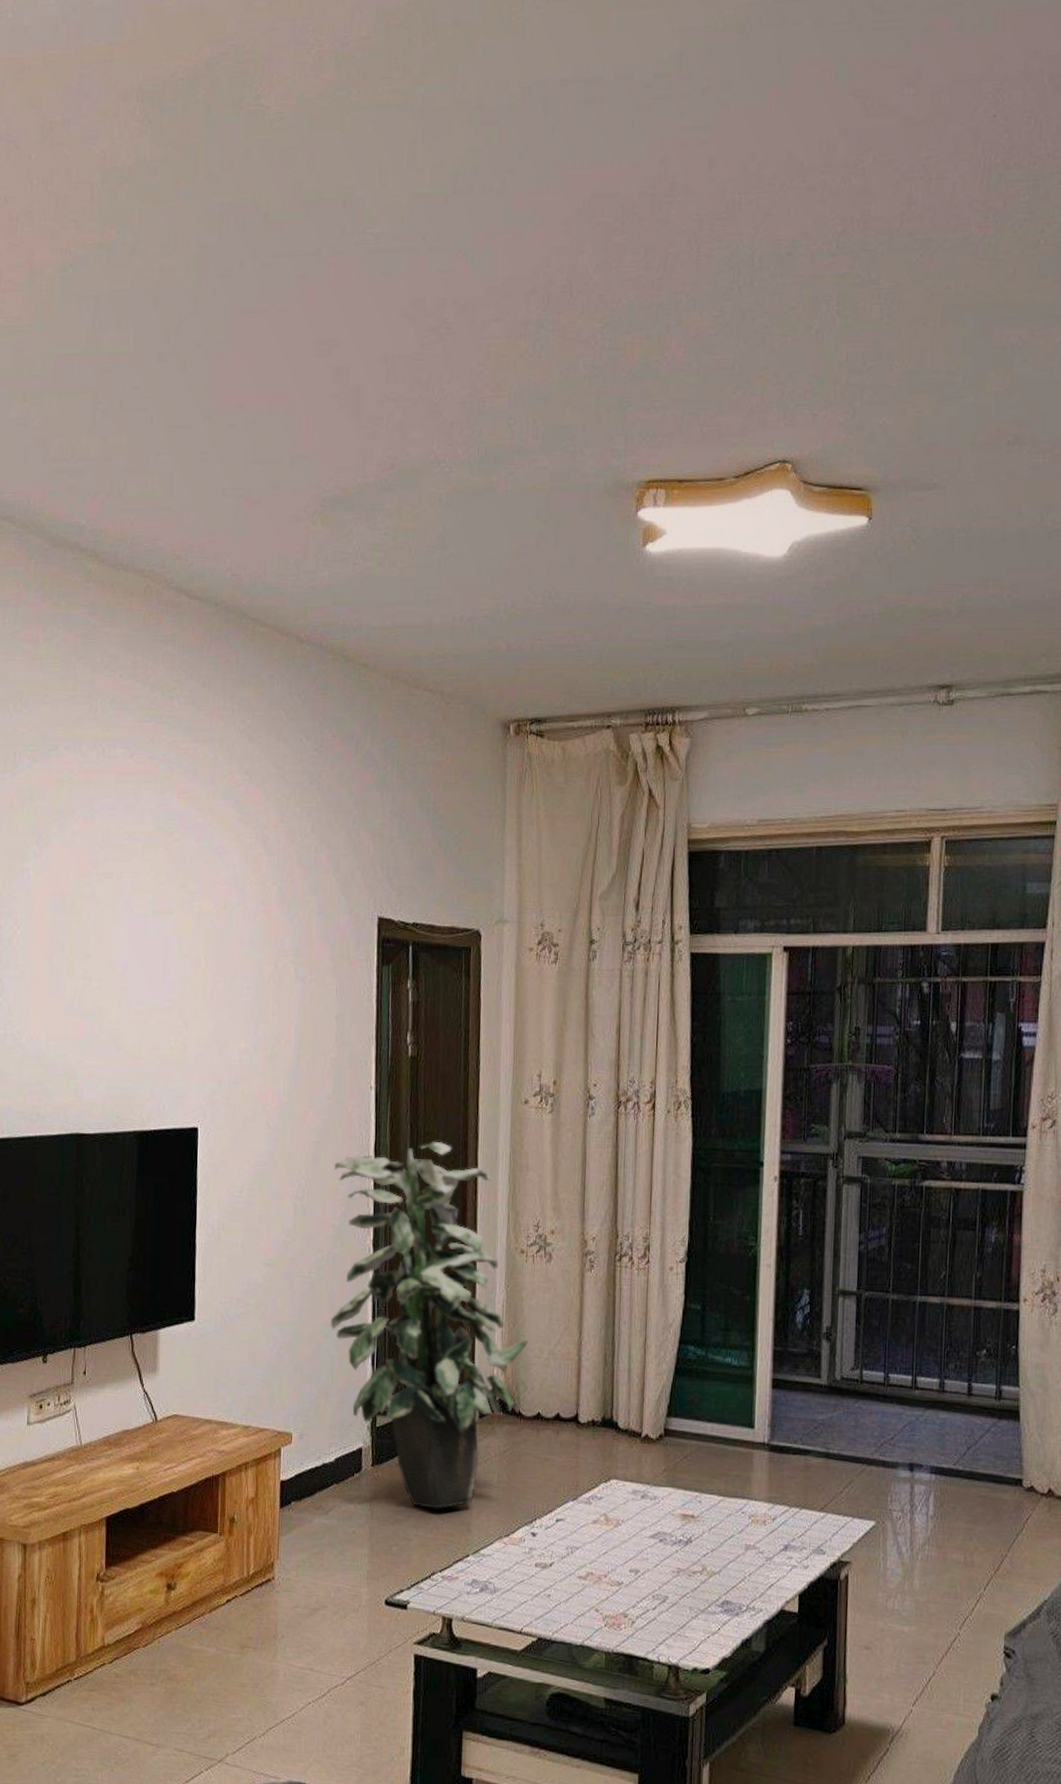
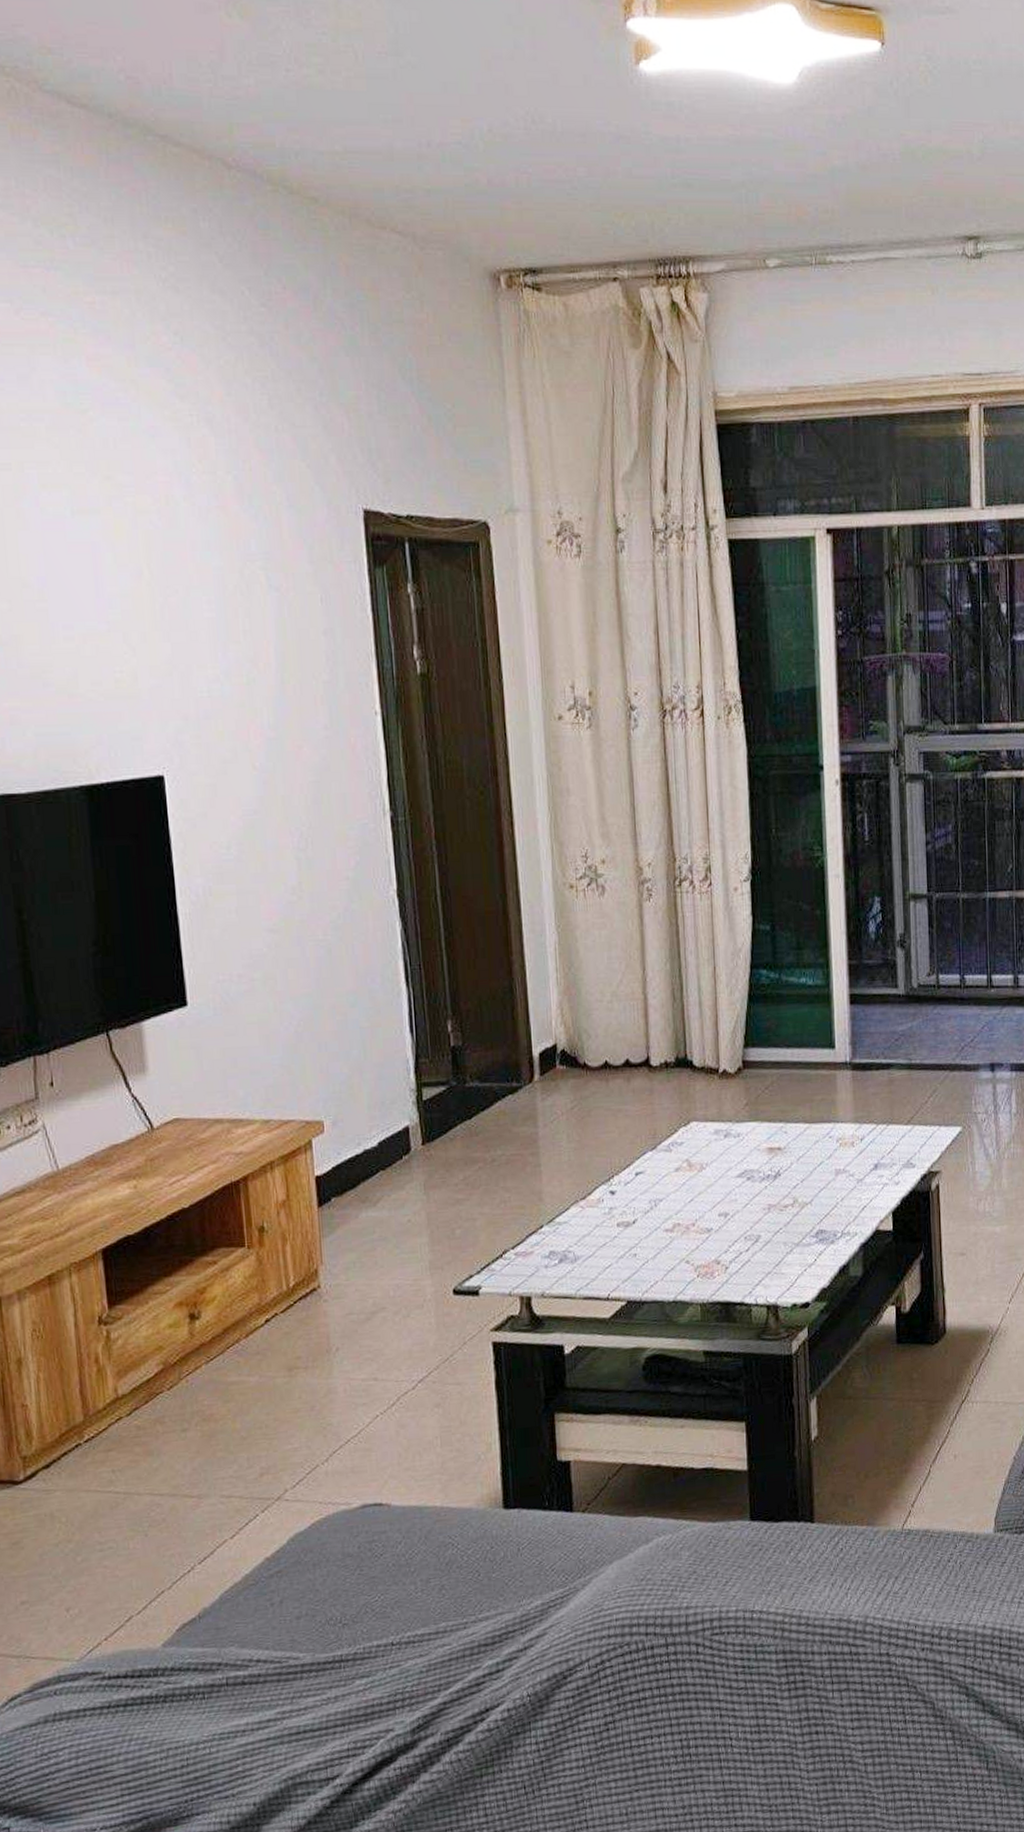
indoor plant: present [330,1141,529,1509] -> none [341,770,588,1182]

